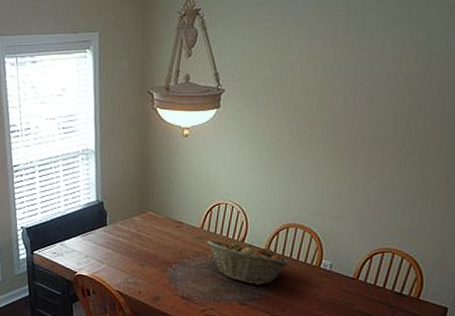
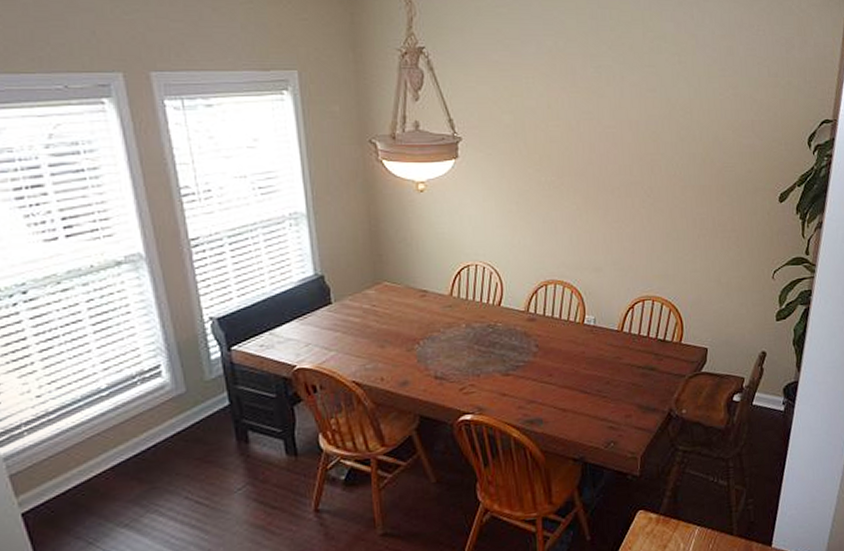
fruit basket: present [207,240,289,286] -> none [458,305,552,352]

